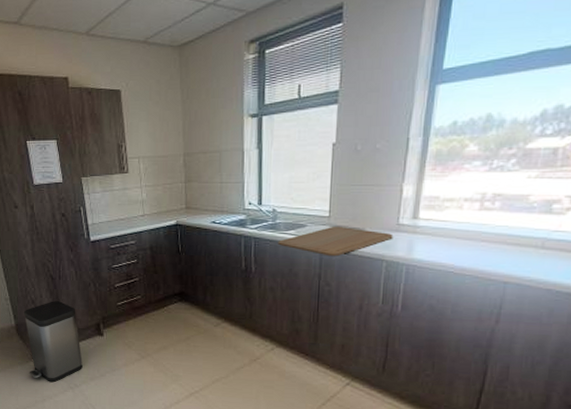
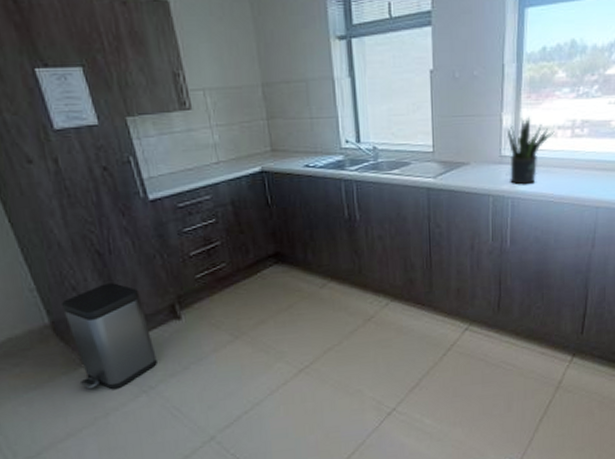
chopping board: present [277,226,394,257] -> none [382,161,497,196]
potted plant: none [406,187,460,254] -> present [506,116,555,185]

